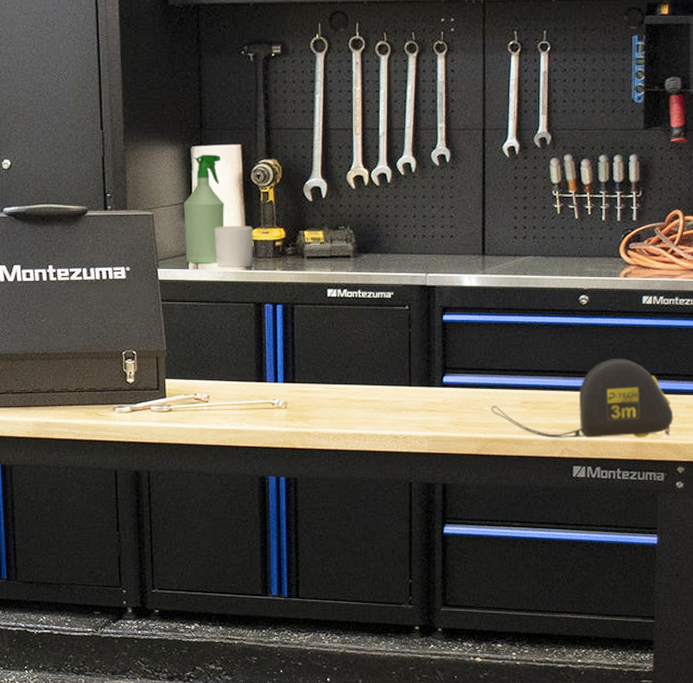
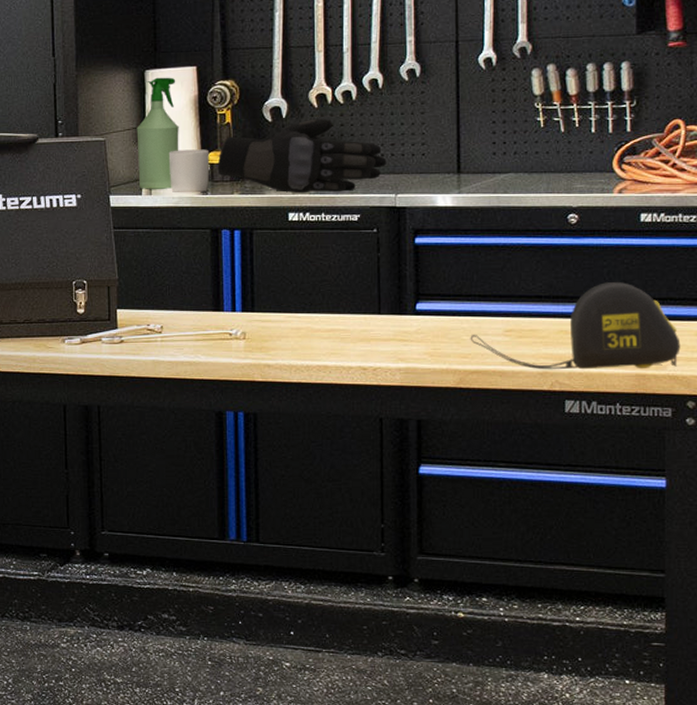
glove: none [261,199,418,271] -> present [217,118,387,194]

